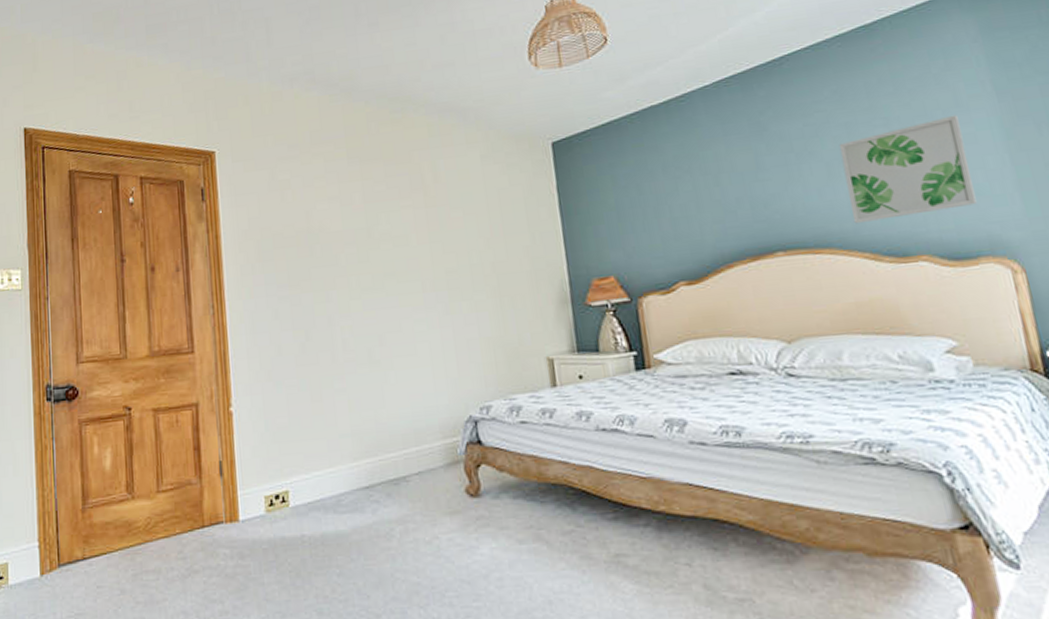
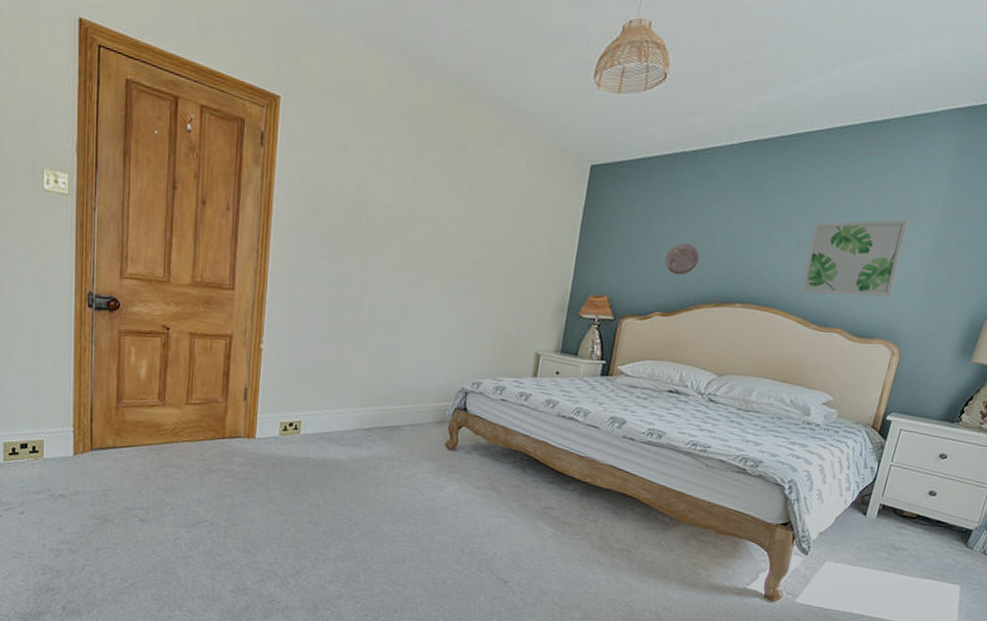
decorative plate: none [670,198,713,236] -> present [665,243,700,276]

